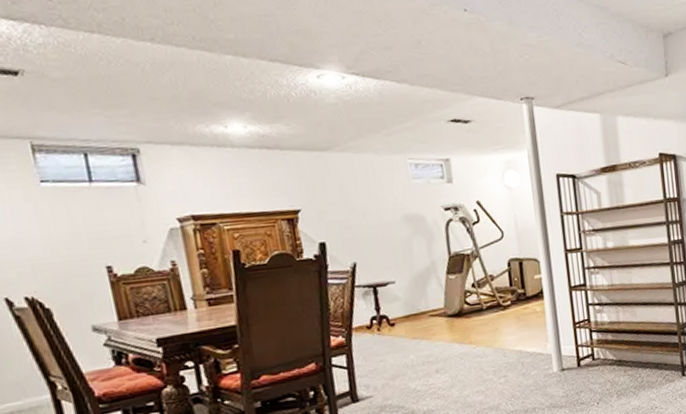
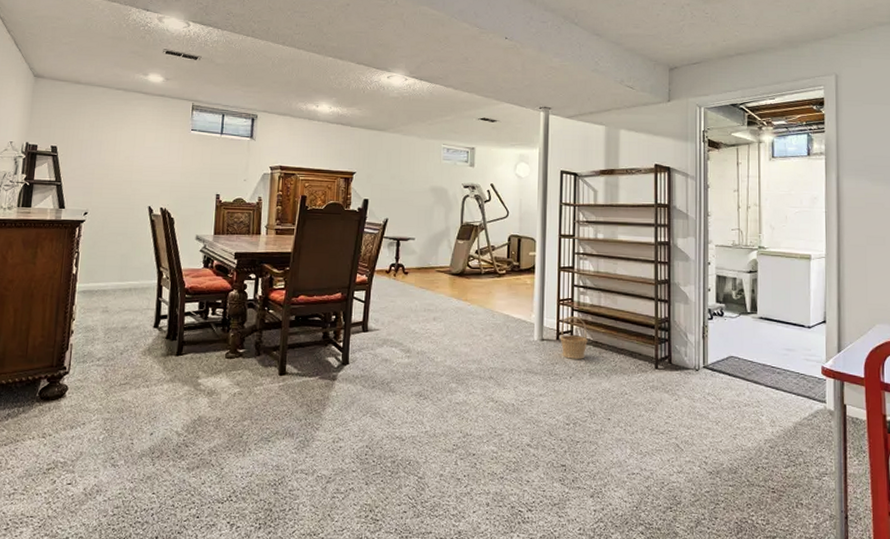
basket: none [581,337,611,384] -> present [560,316,588,359]

